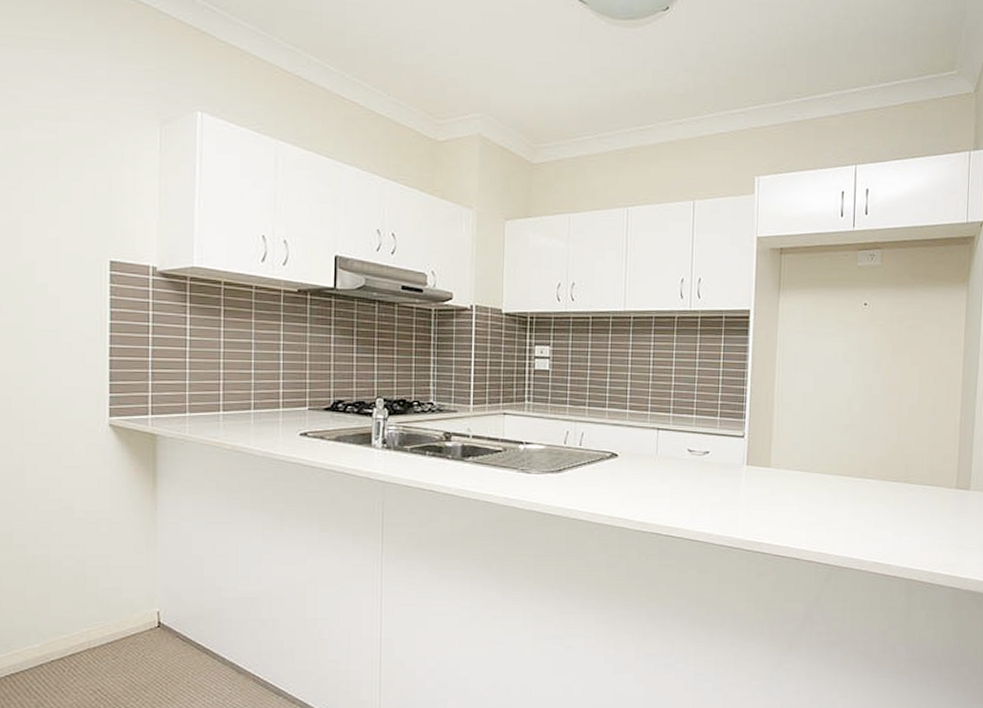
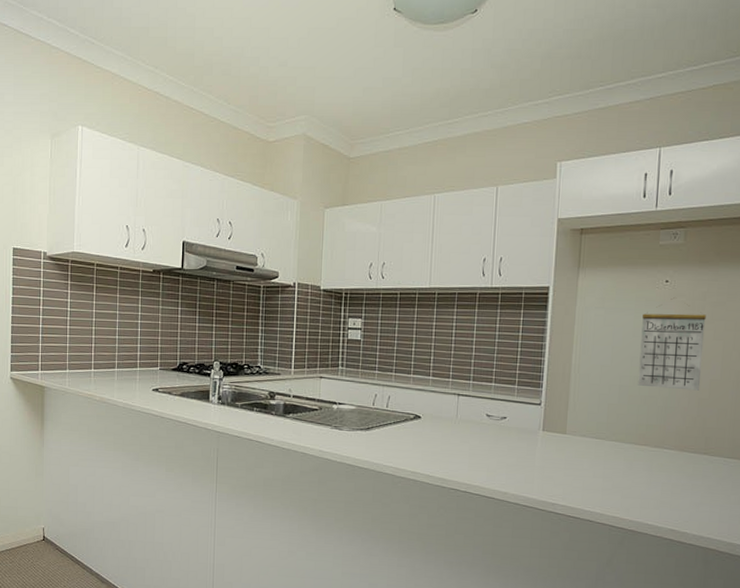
calendar: none [840,321,903,417] -> present [638,297,706,391]

